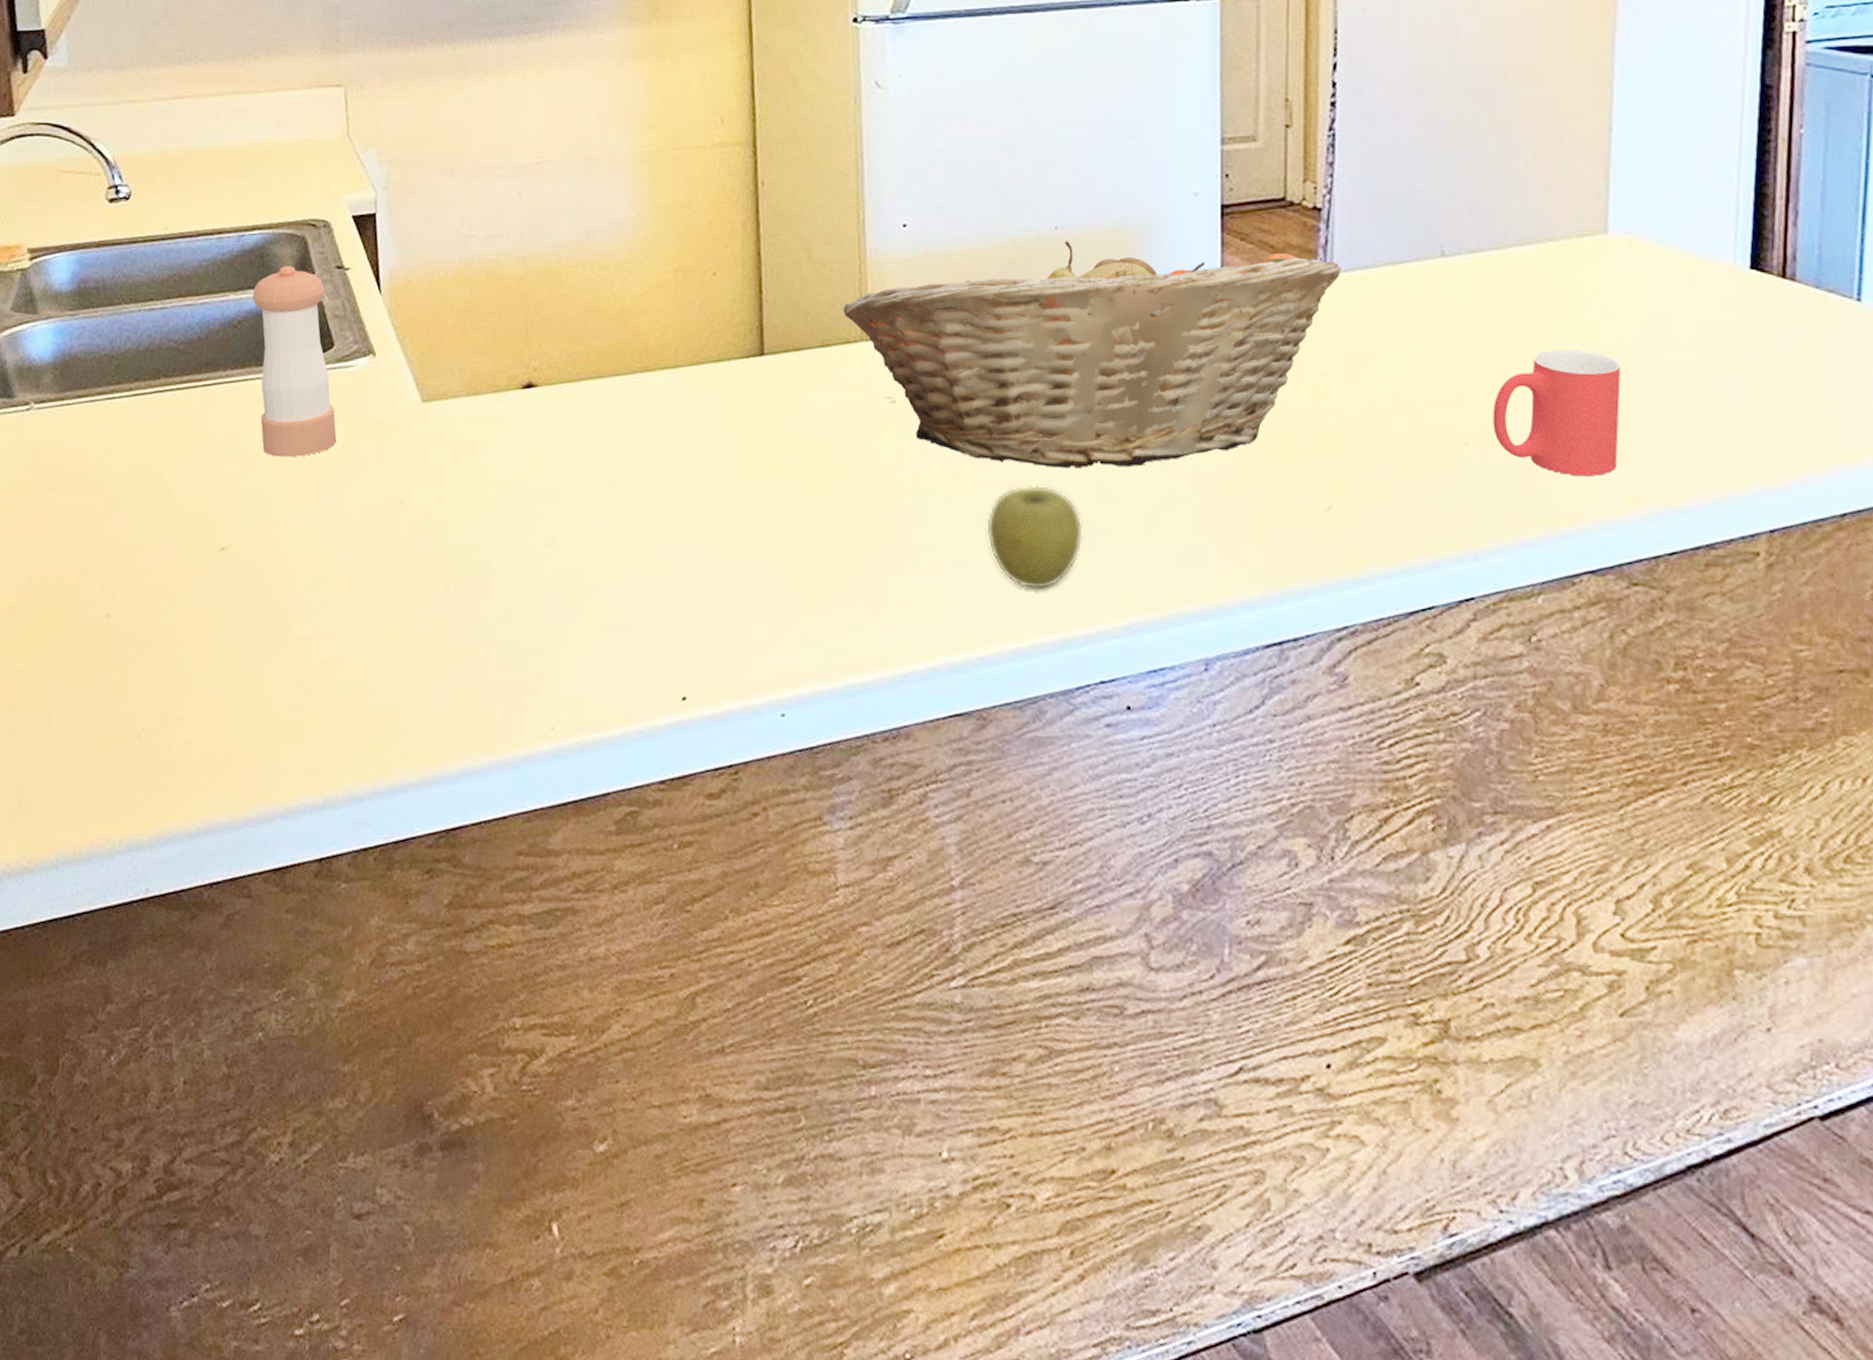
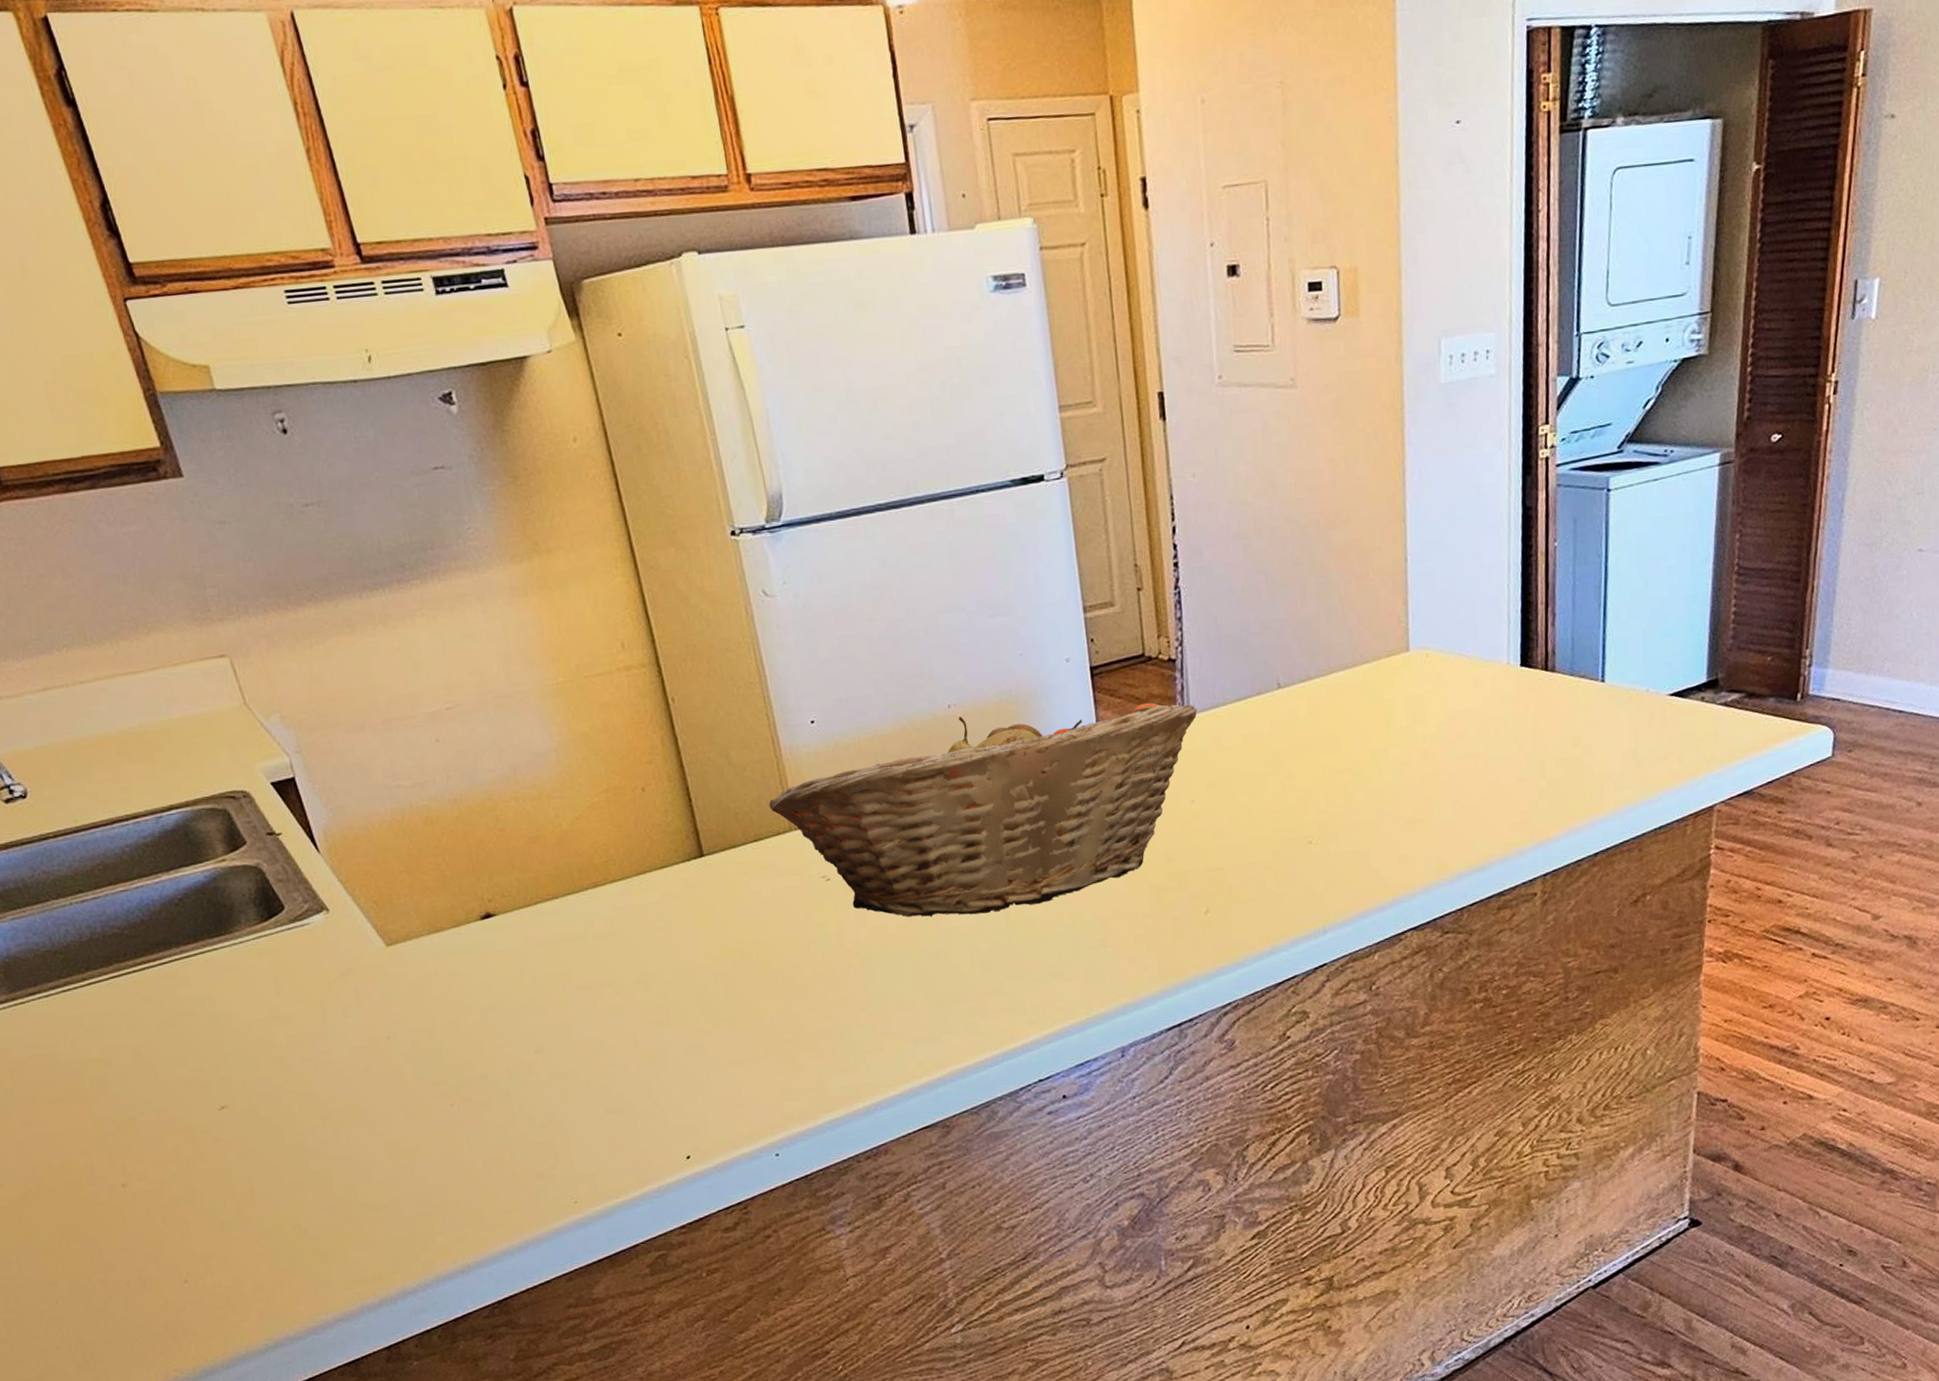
pepper shaker: present [253,266,337,458] -> none [186,839,310,1018]
apple: present [987,485,1083,590] -> none [925,930,1010,1018]
mug: present [1493,348,1622,476] -> none [1329,751,1428,855]

